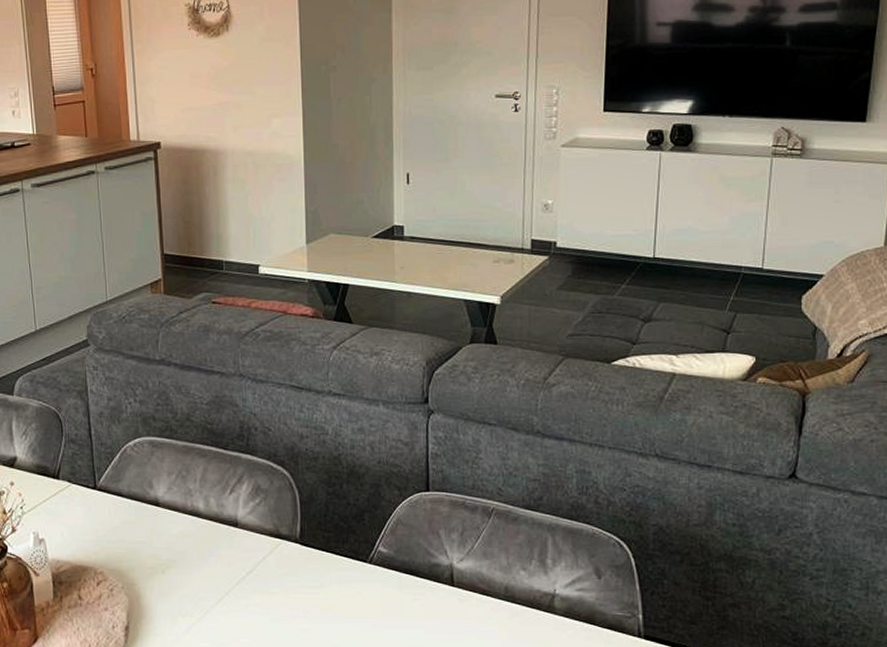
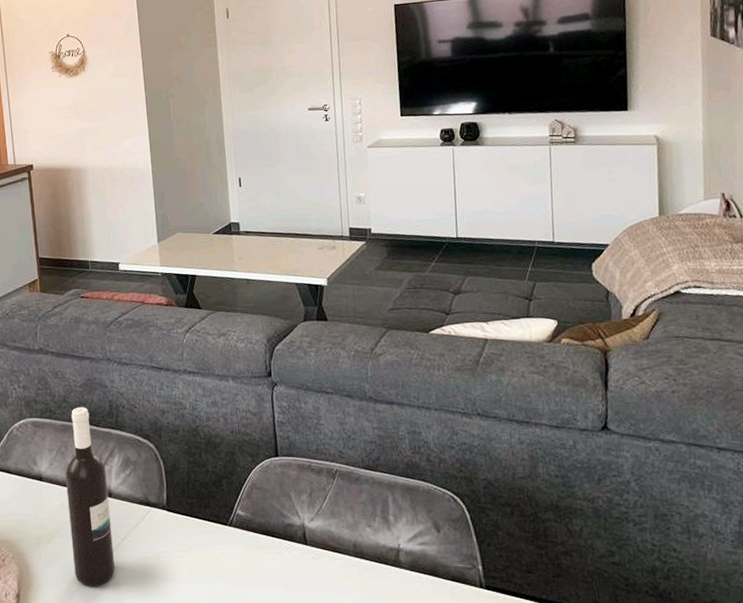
wine bottle: none [186,427,238,621] -> present [65,406,115,586]

